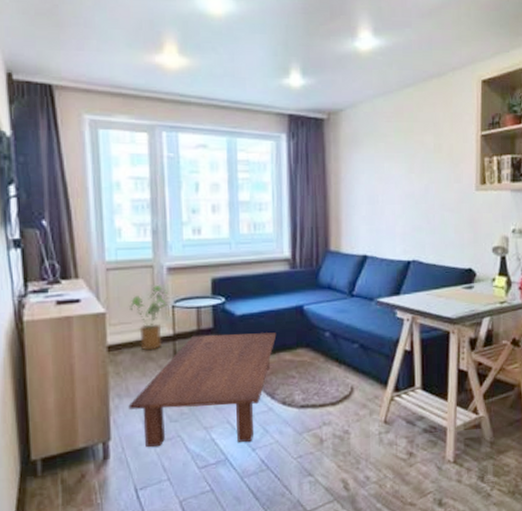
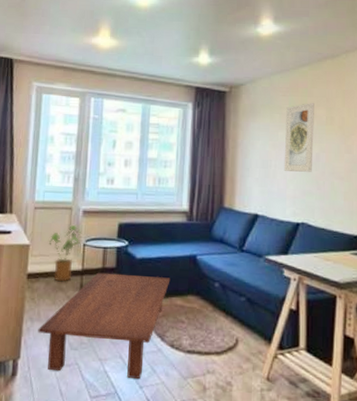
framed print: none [391,128,422,206] -> present [284,102,314,172]

